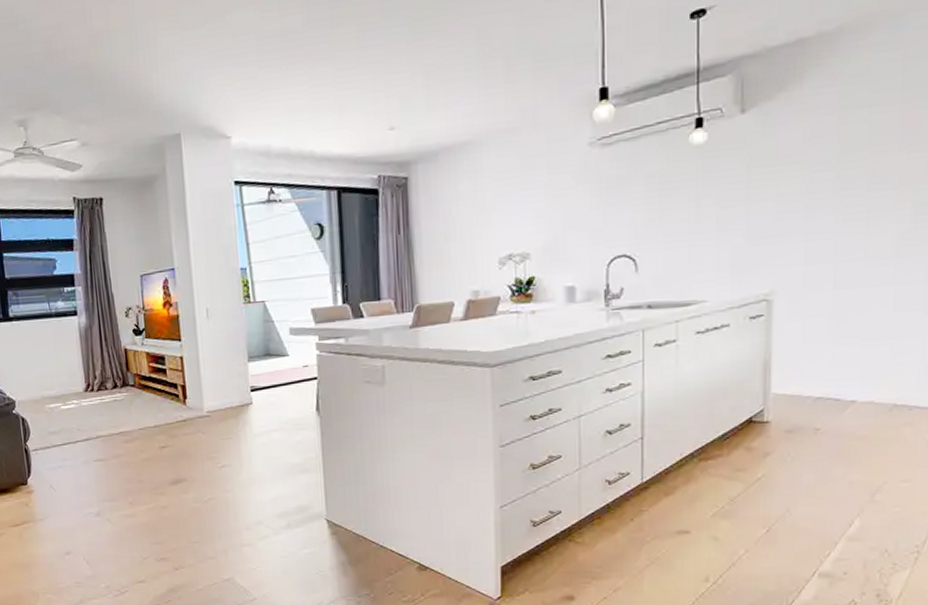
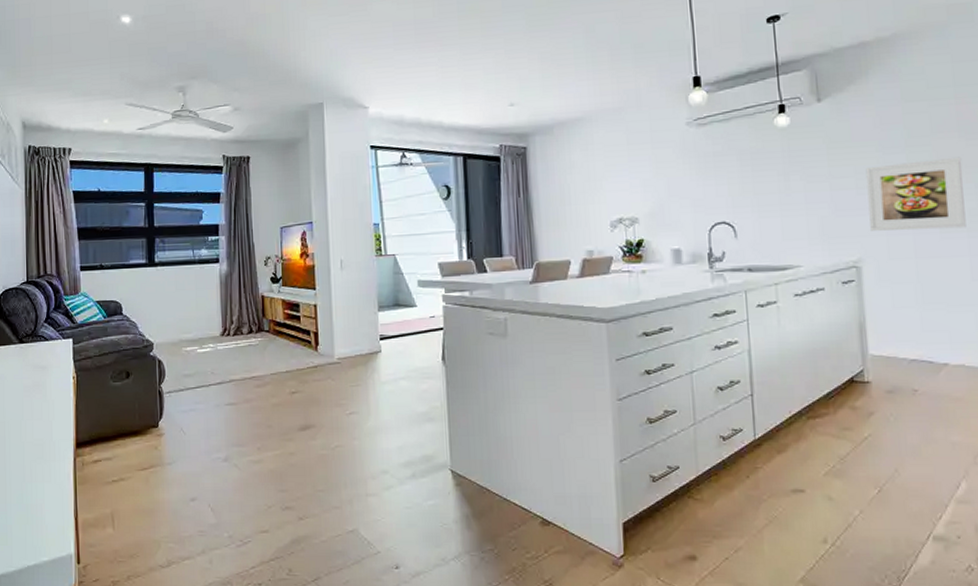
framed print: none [787,172,900,260] -> present [865,157,966,231]

